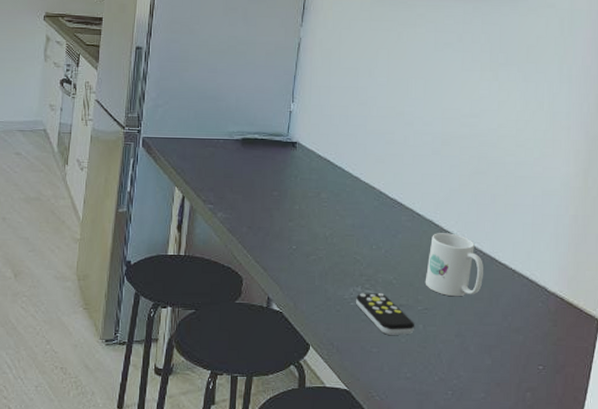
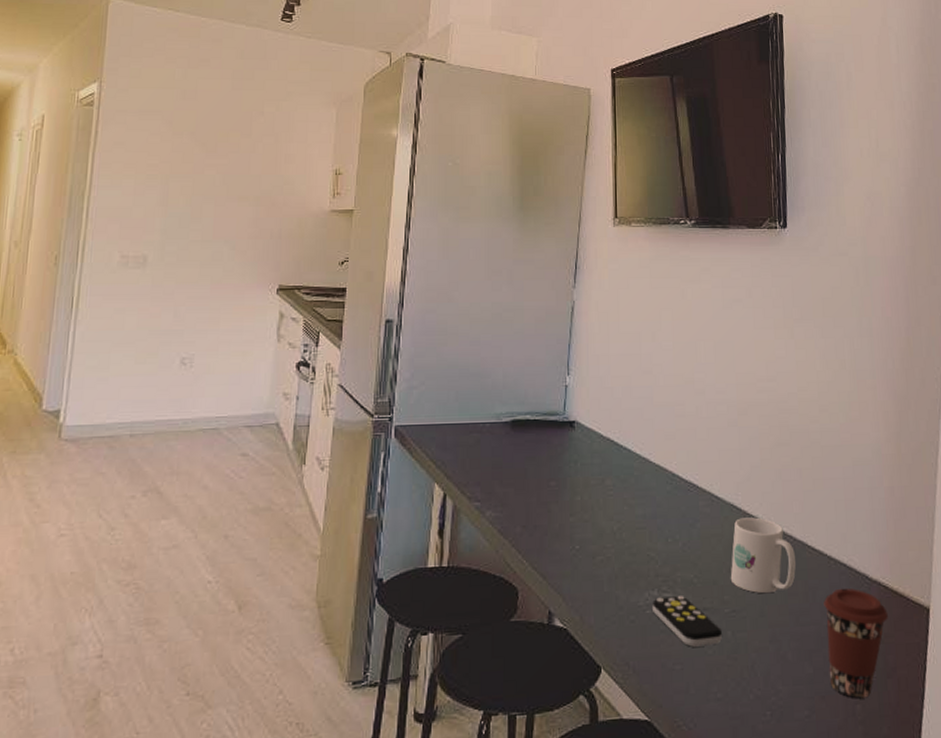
coffee cup: none [505,297,562,388] -> present [824,588,888,699]

